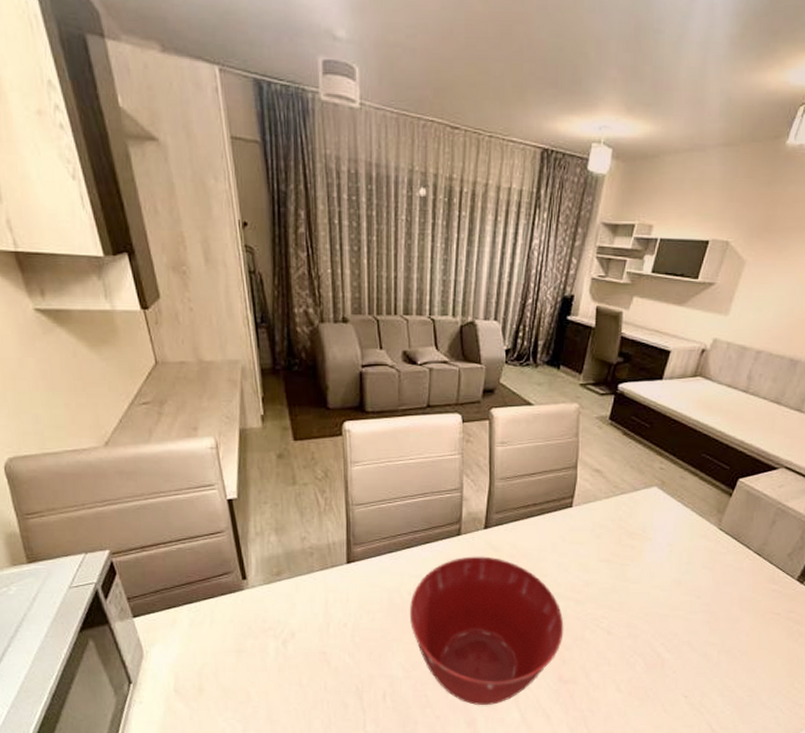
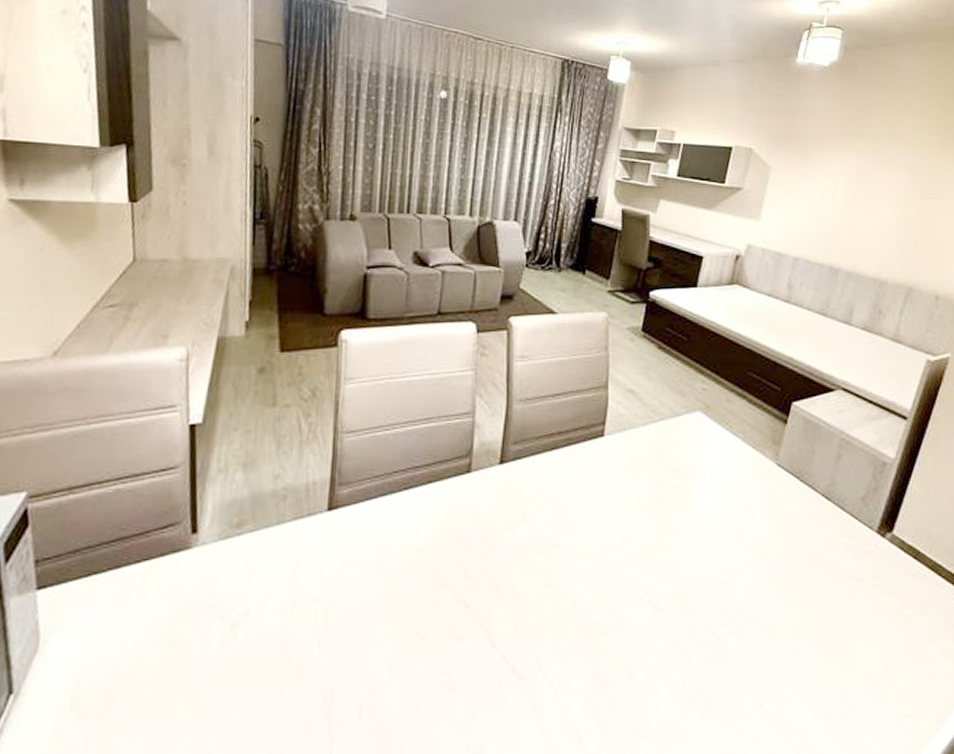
mixing bowl: present [409,556,564,705] -> none [401,500,599,722]

